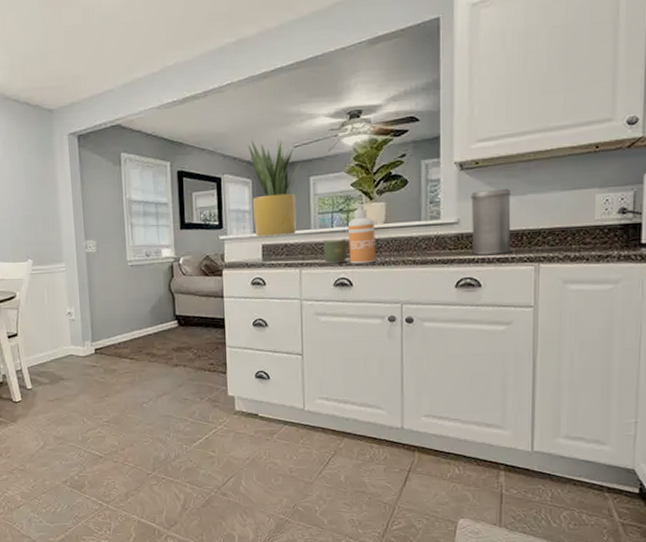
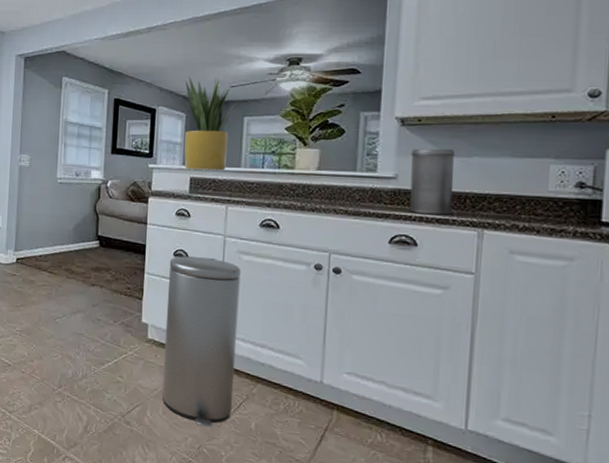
pedal bin: none [249,323,322,487] -> present [161,256,241,428]
mug: present [322,238,350,264] -> none [251,179,280,205]
soap dispenser: present [347,202,377,264] -> none [278,147,308,208]

